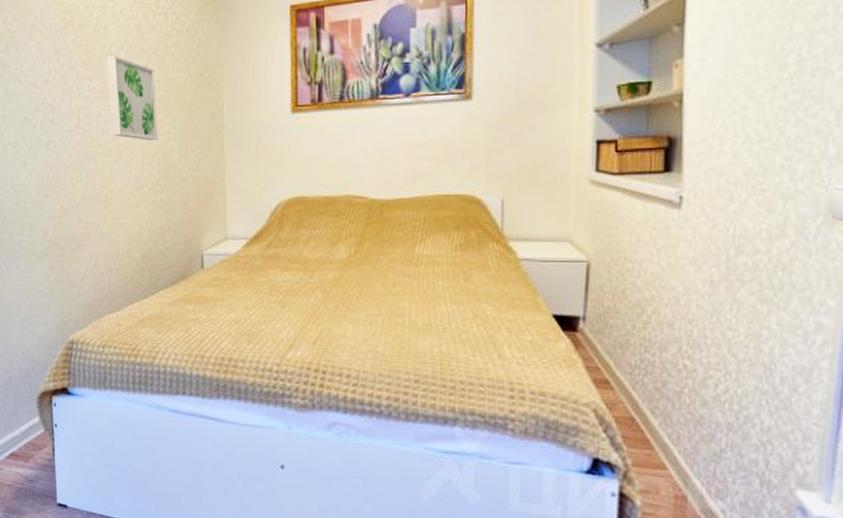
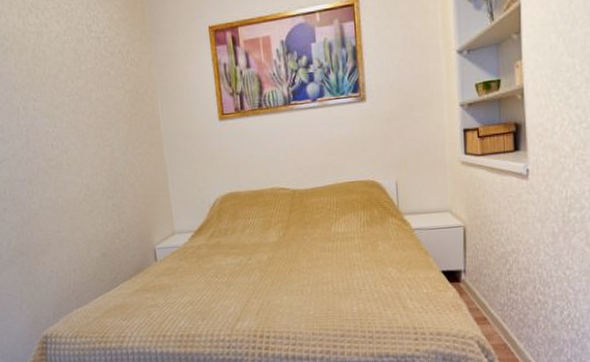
wall art: present [106,56,158,141] -> none [47,77,104,153]

